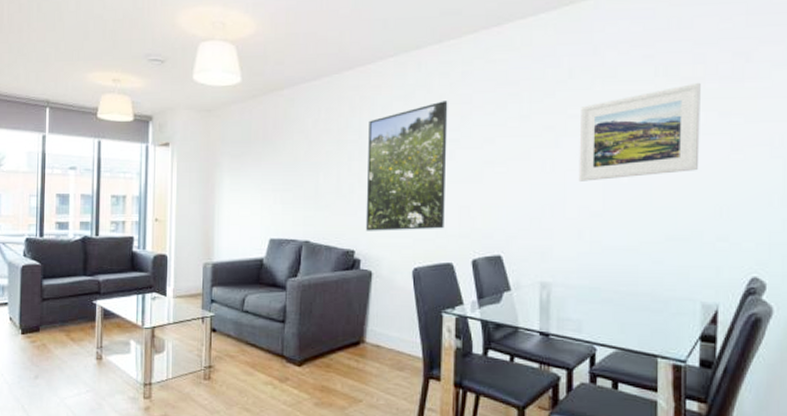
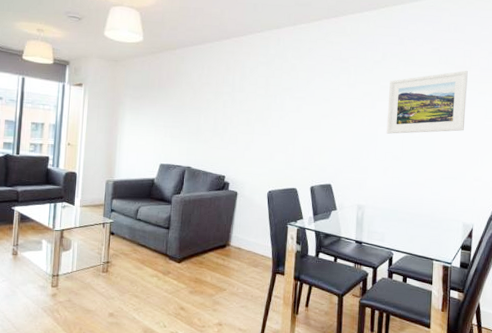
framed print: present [365,101,448,231] -> none [234,68,298,163]

